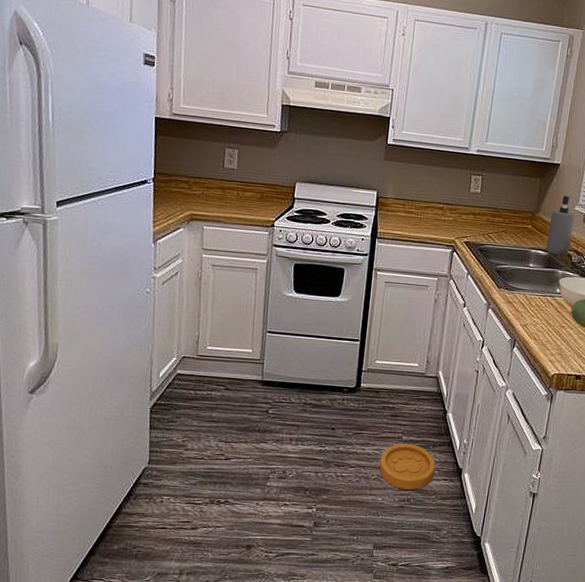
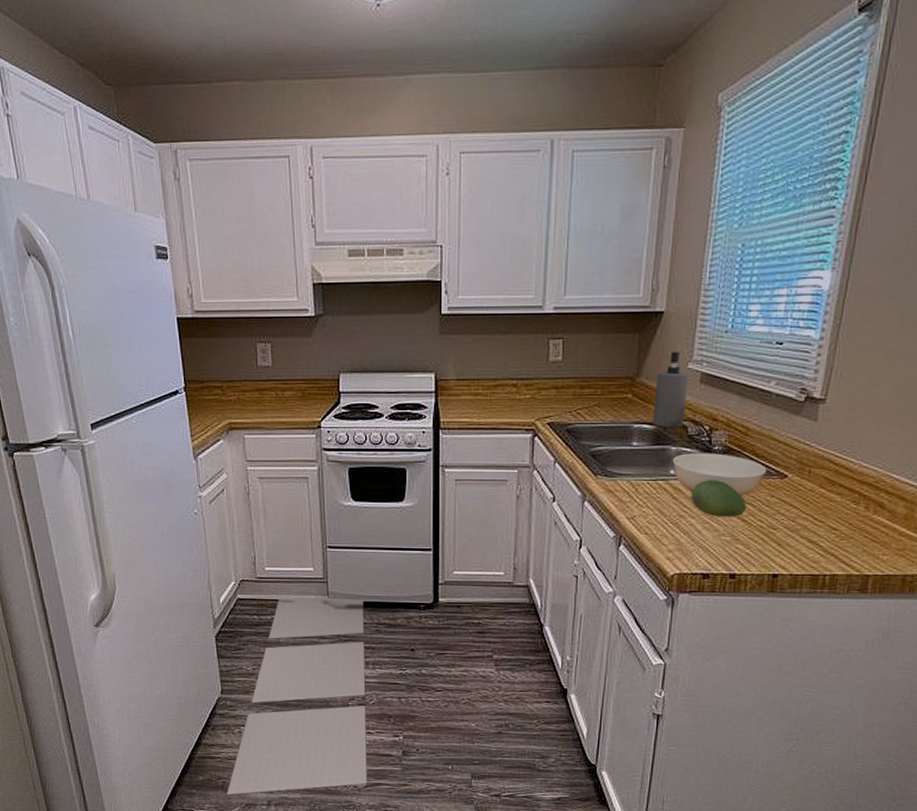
door mat: none [140,375,294,564] -> present [227,595,367,795]
pet bowl: present [379,443,436,491] -> none [469,662,535,715]

